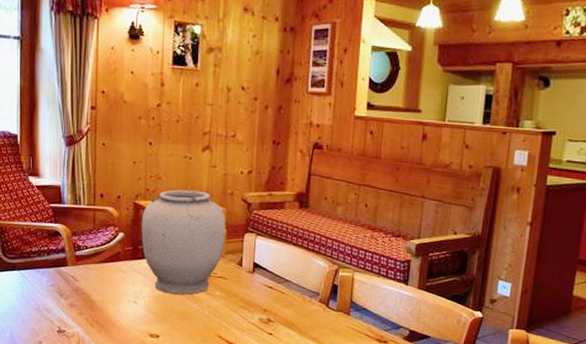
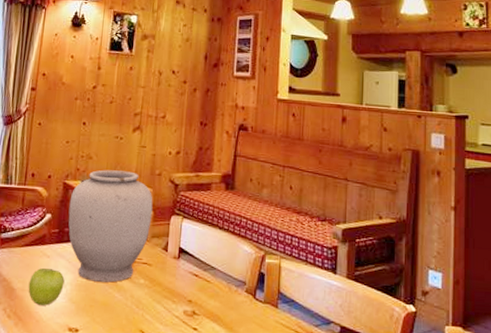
fruit: none [107,282,142,315] -> present [28,267,65,306]

